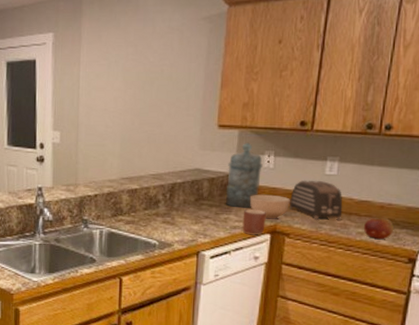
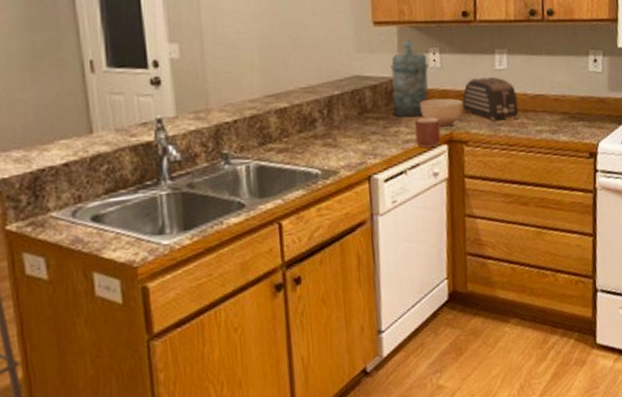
fruit: present [363,217,394,239] -> none [541,111,571,136]

